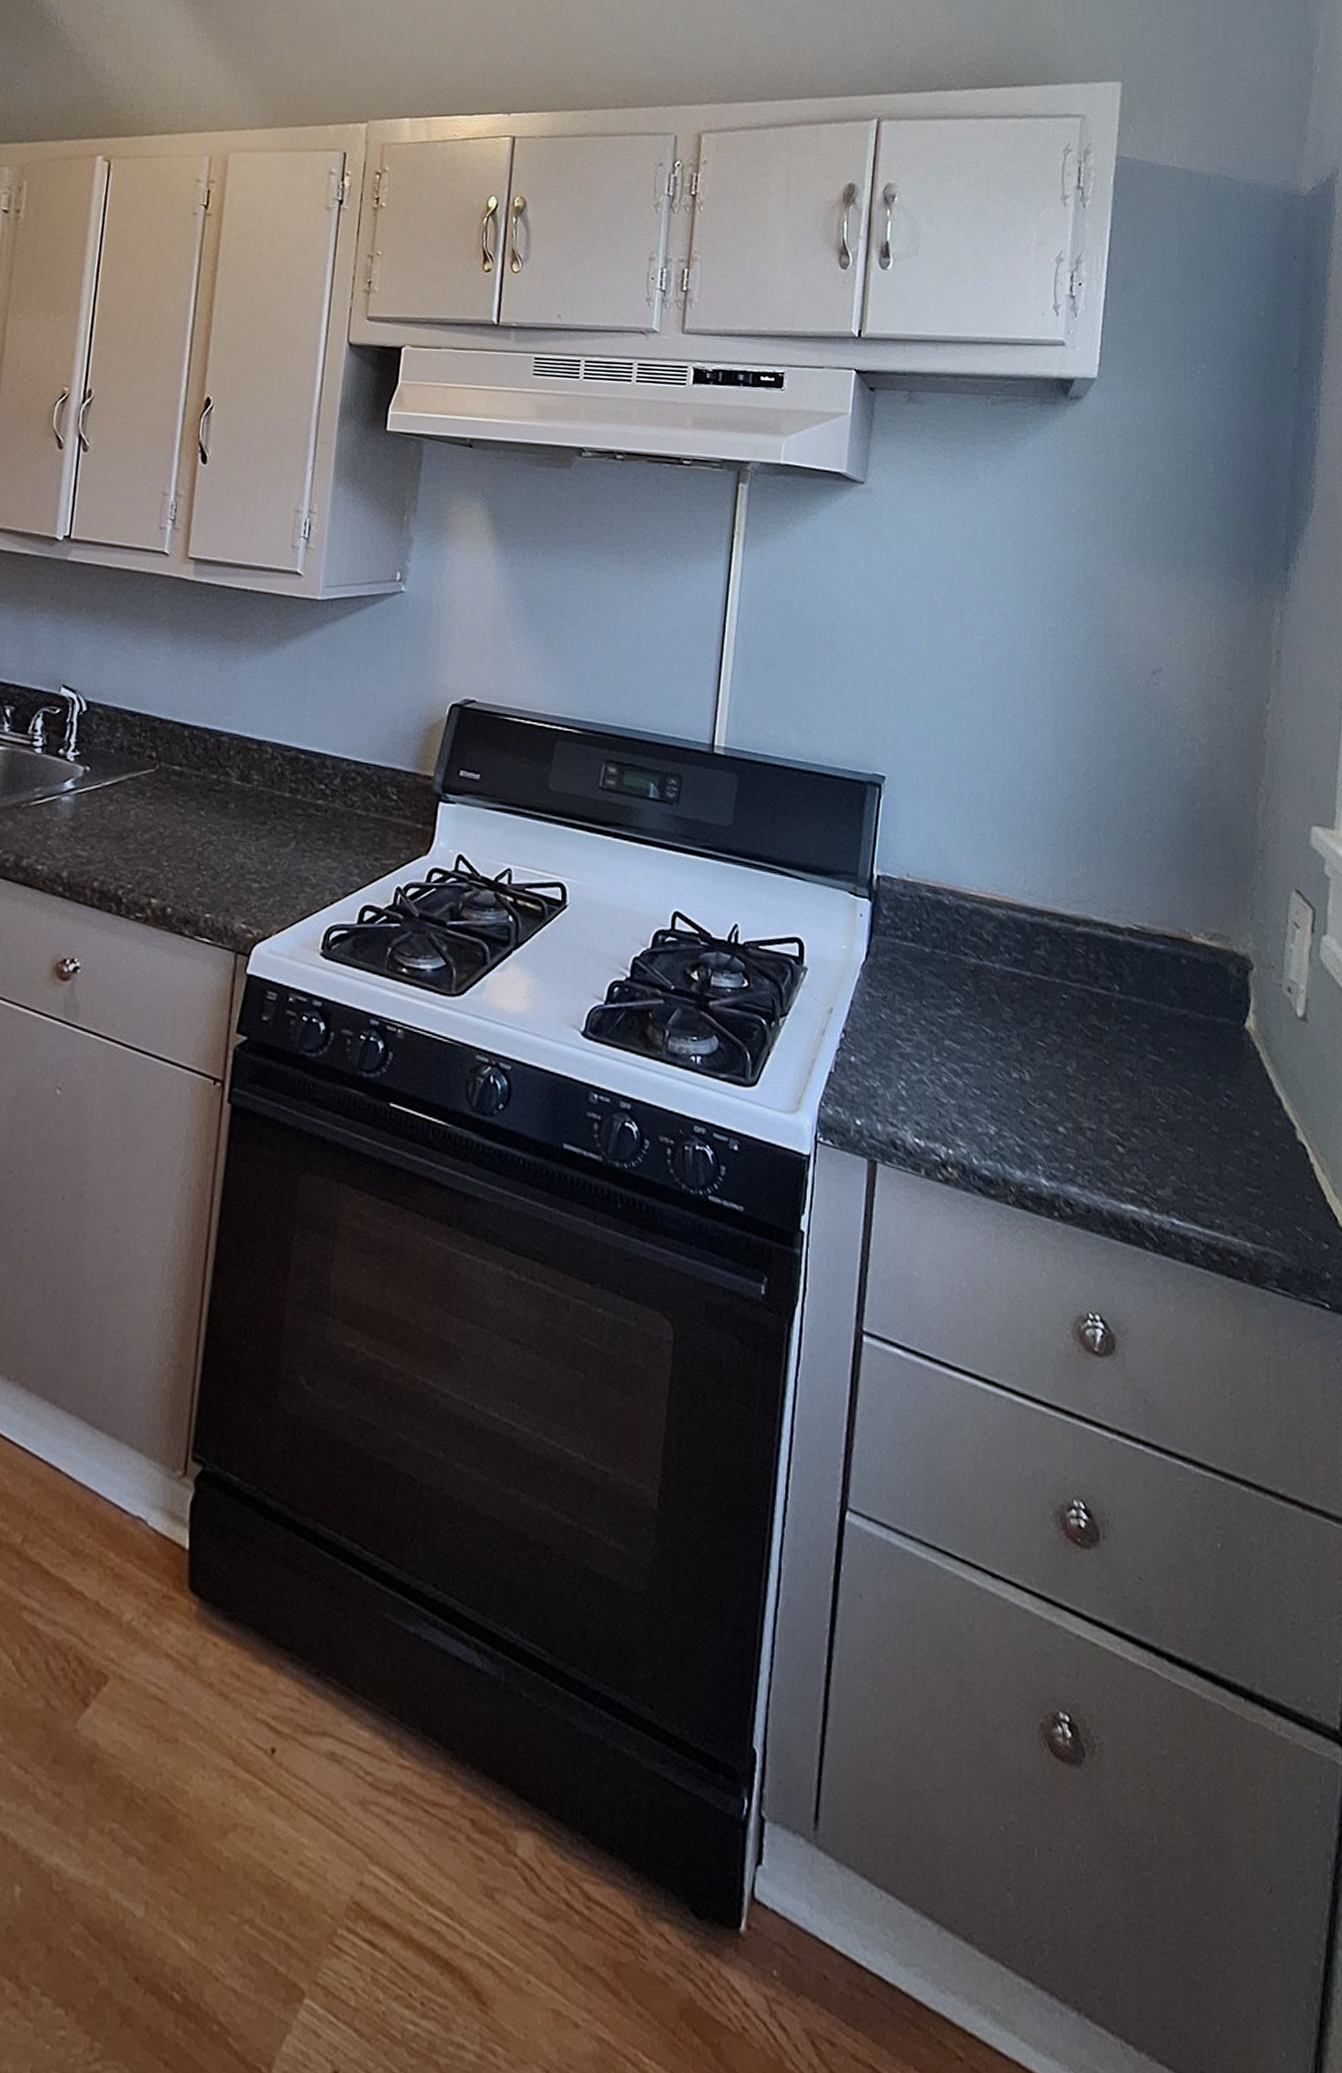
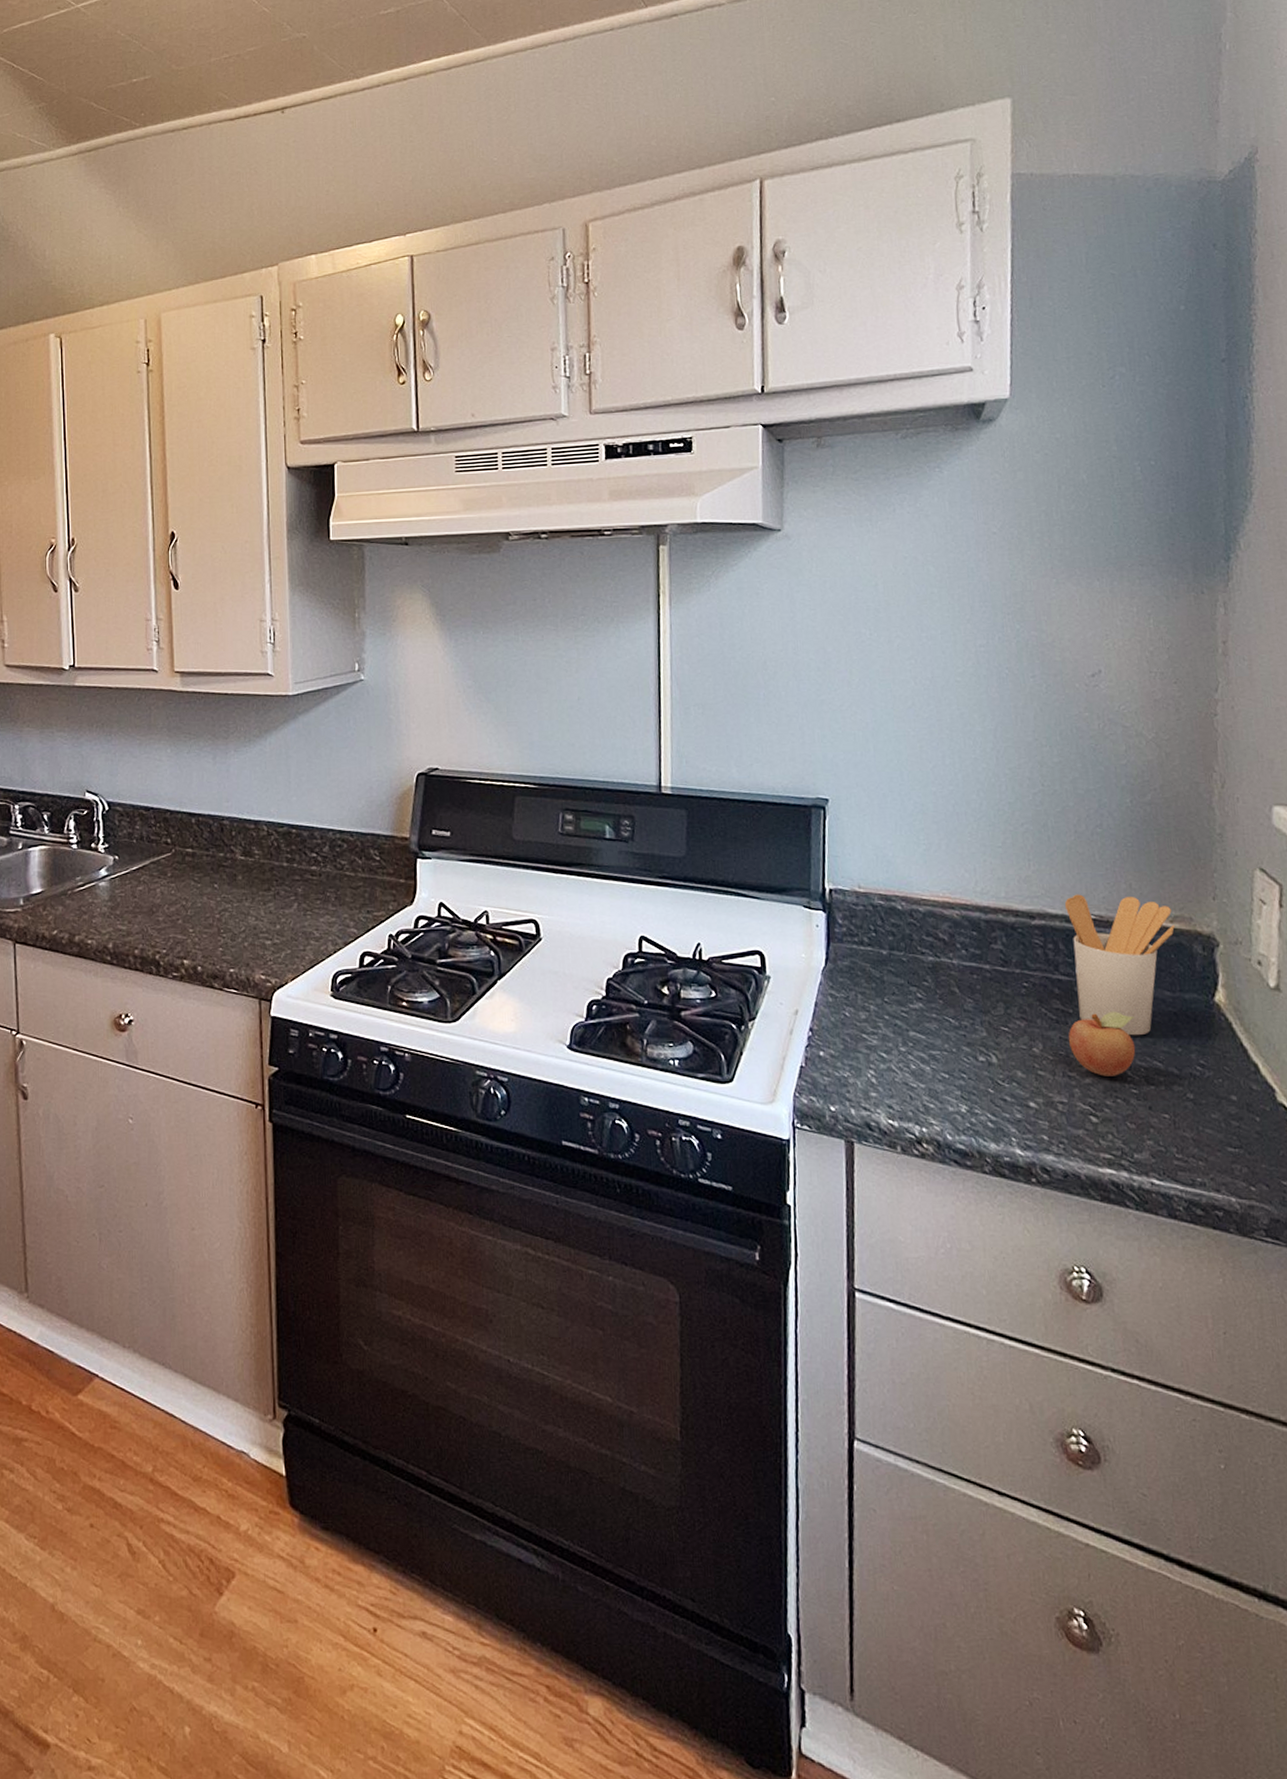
fruit: none [1102,1032,1167,1103] -> present [1068,1012,1136,1076]
utensil holder: none [1109,902,1212,1060] -> present [1064,894,1175,1036]

